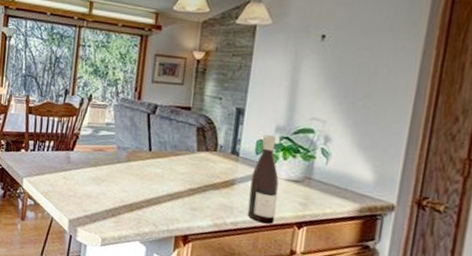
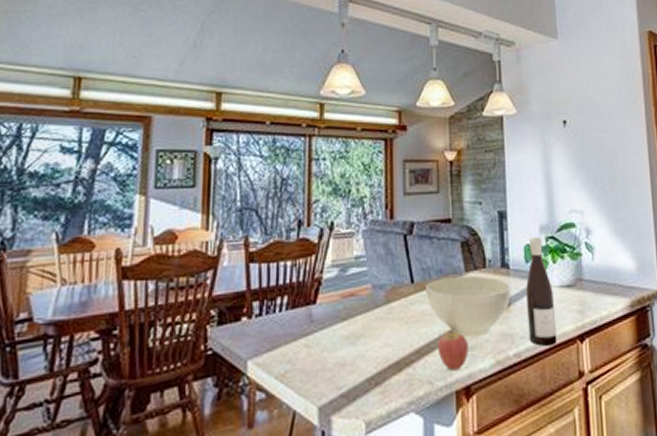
bowl: none [160,151,238,203] -> present [425,275,512,337]
fruit: none [164,189,191,222] -> present [437,326,469,371]

